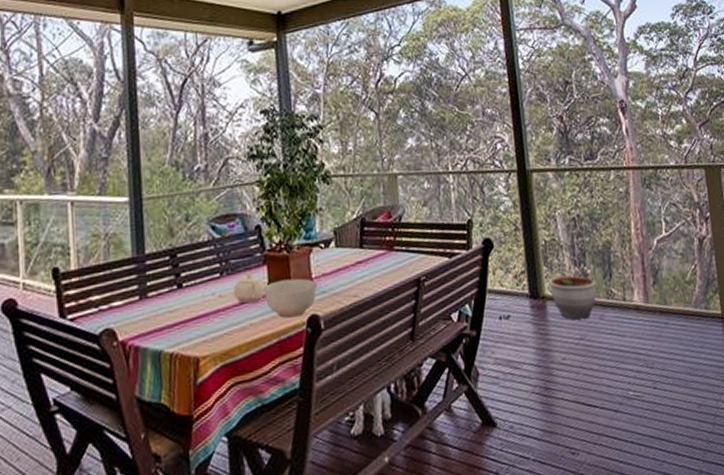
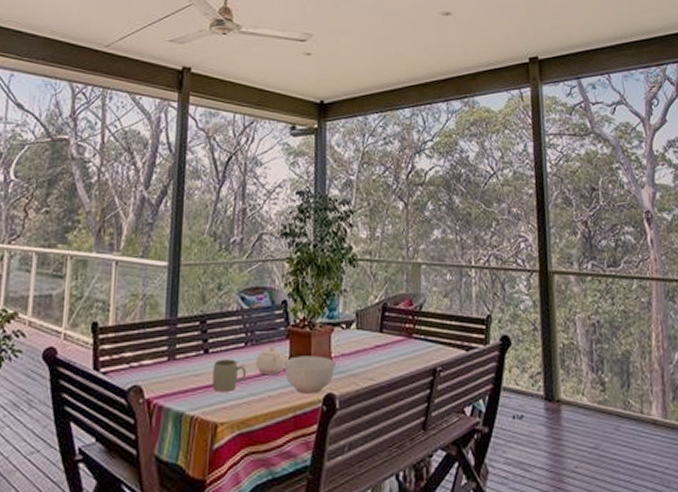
mug: none [188,291,225,326] -> present [212,359,247,392]
planter pot: present [549,275,597,320] -> none [565,381,613,428]

